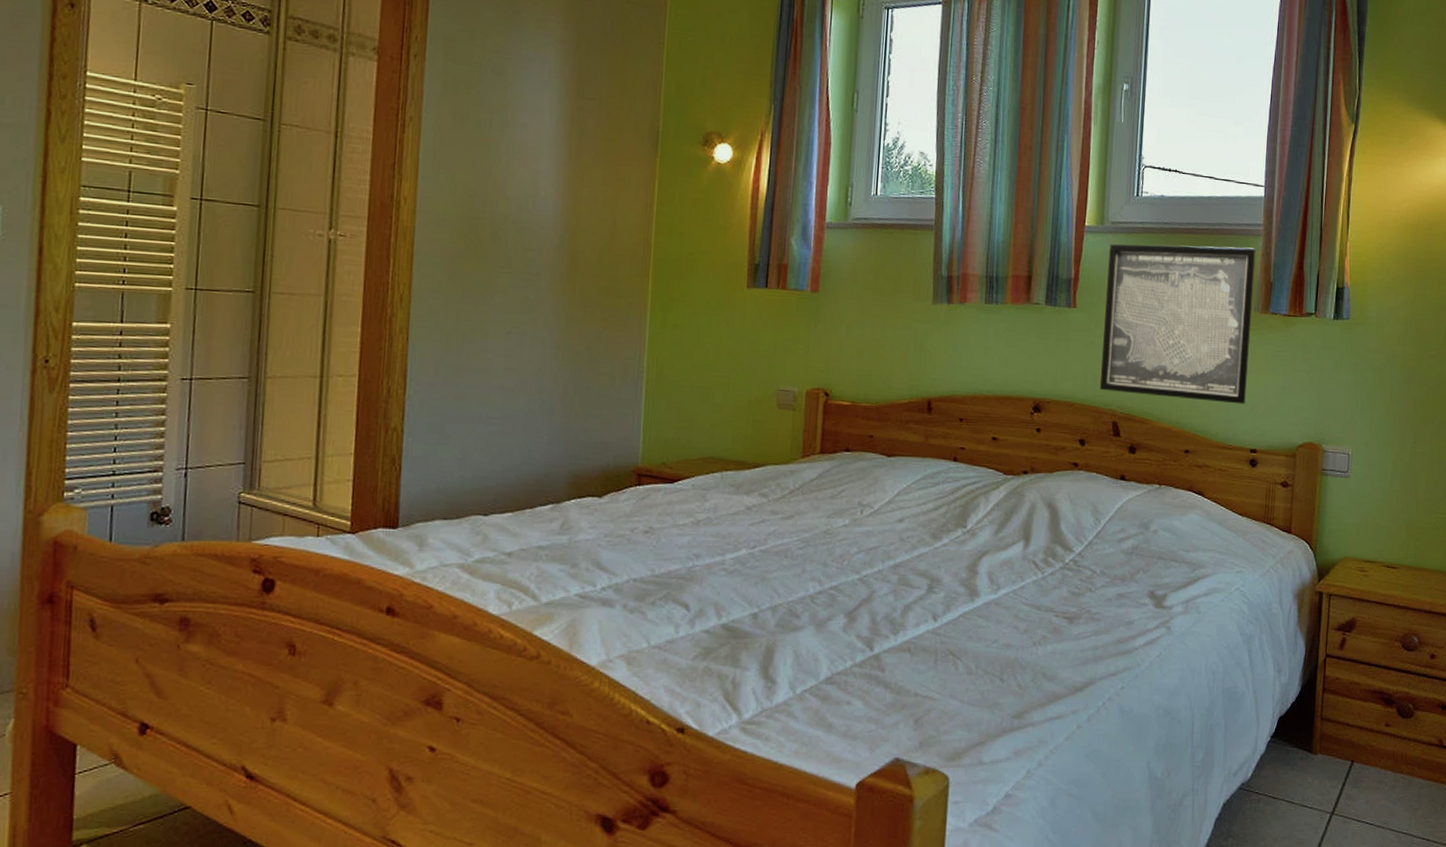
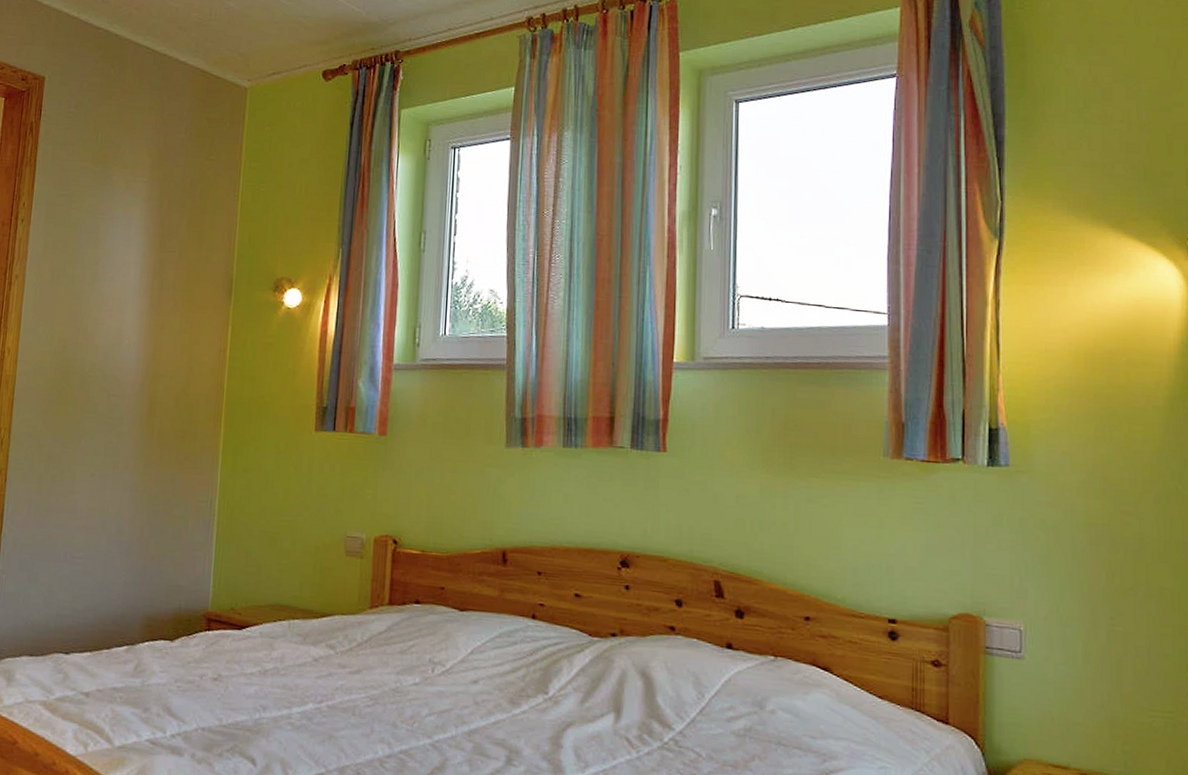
wall art: present [1099,244,1256,405] -> none [697,381,881,565]

